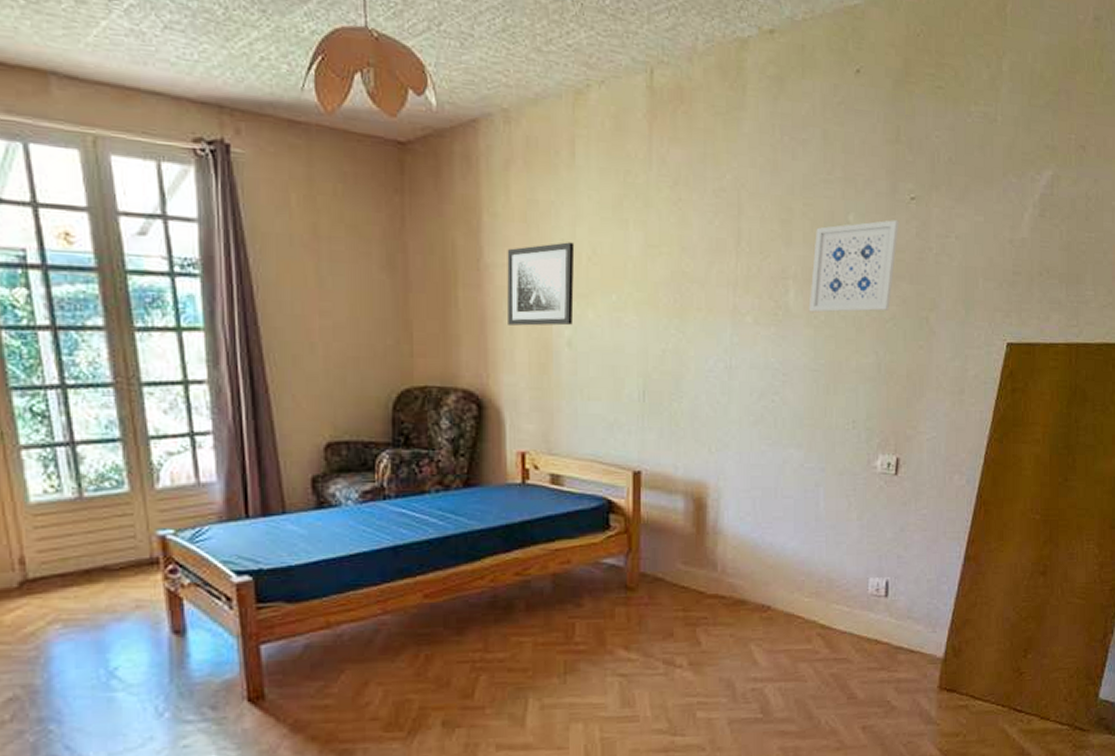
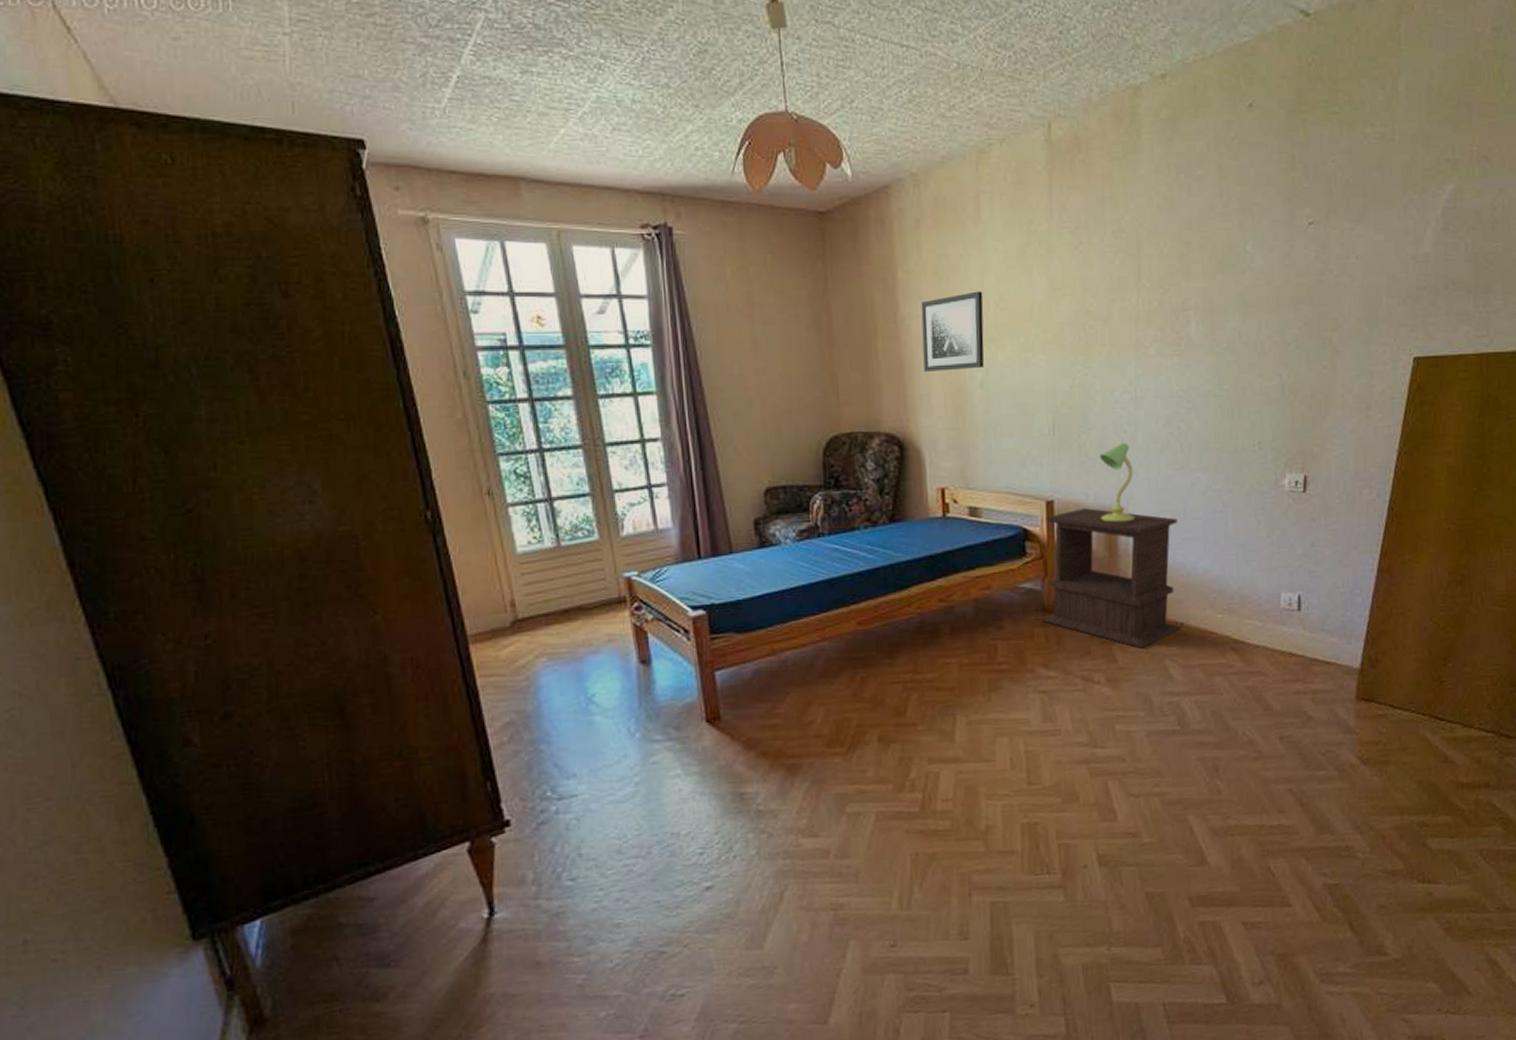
side table: none [623,481,768,632] -> present [1041,508,1181,649]
table lamp: none [689,413,725,499] -> present [1099,442,1135,524]
wall art: present [808,220,899,313] -> none [1210,246,1298,340]

